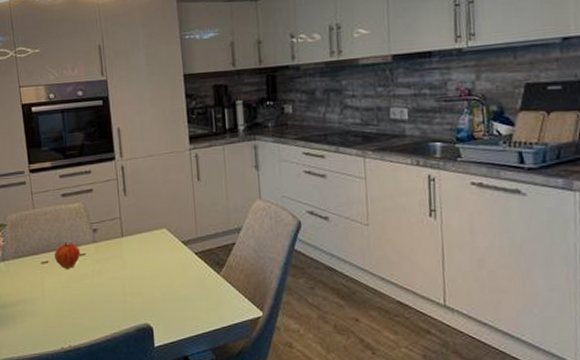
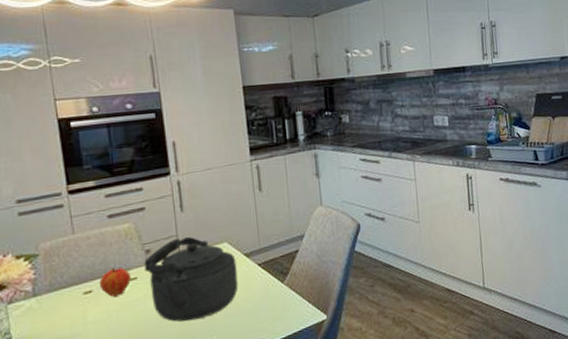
kettle: none [91,219,176,300] -> present [144,236,238,322]

